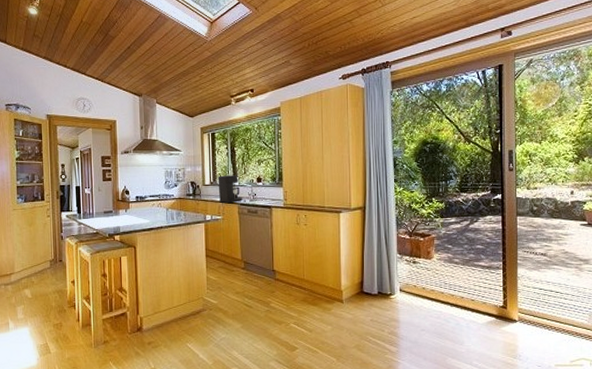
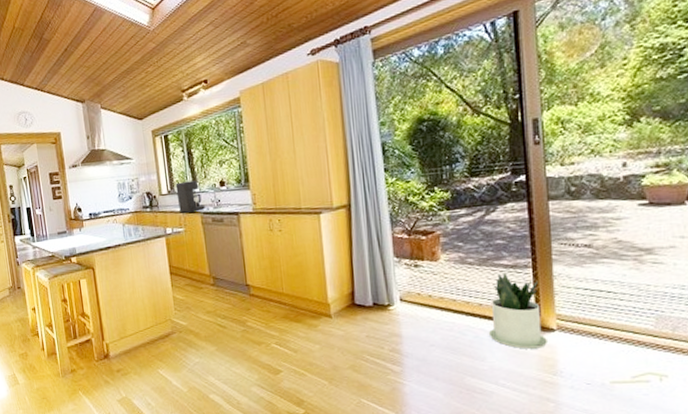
planter: none [467,272,512,336] -> present [488,273,549,349]

